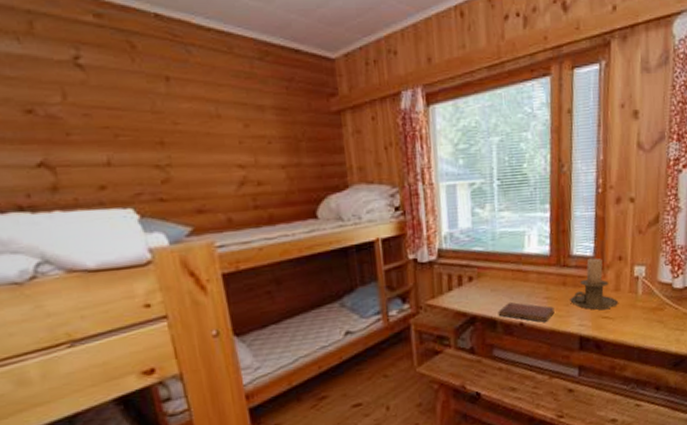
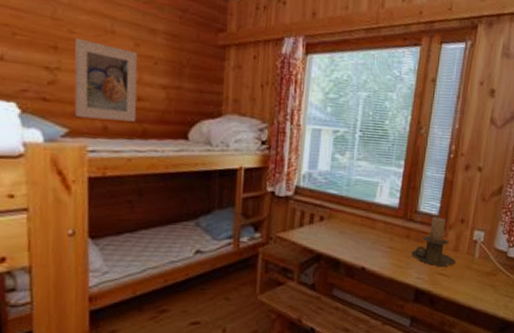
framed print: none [180,129,260,213] -> present [74,38,138,122]
notebook: present [498,302,555,322] -> none [342,247,396,270]

